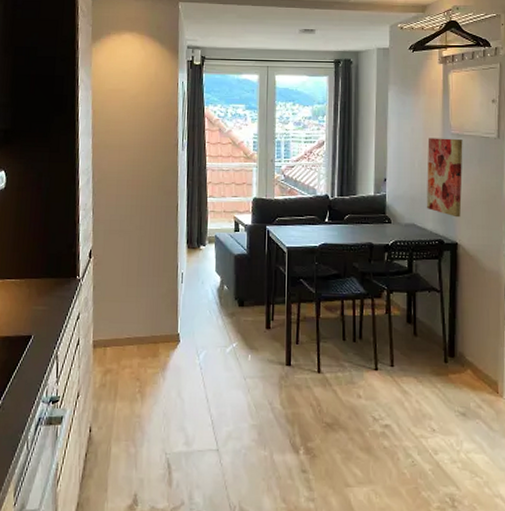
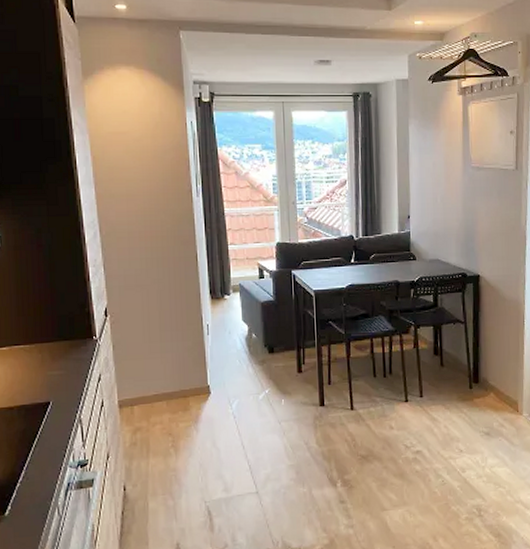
wall art: present [426,138,463,218] -> none [449,172,483,251]

